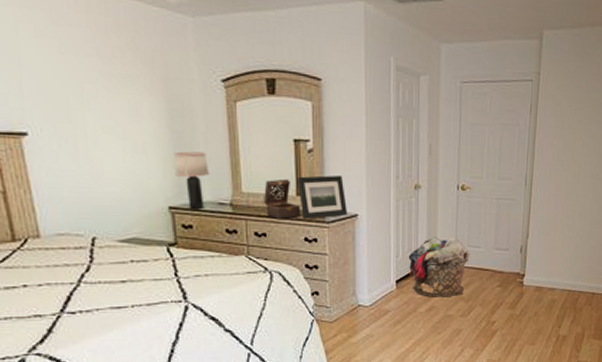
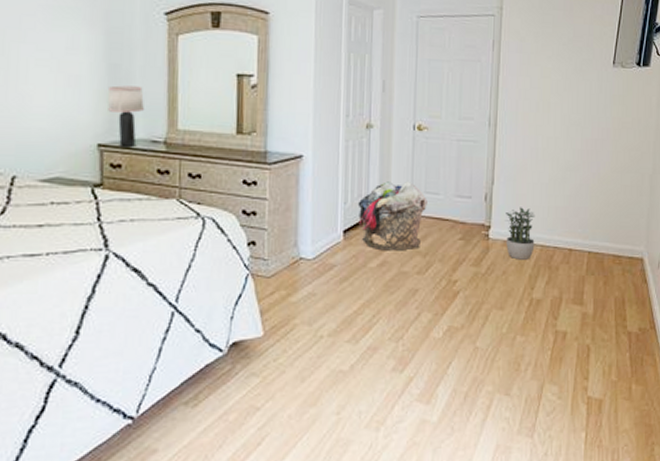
jewelry box: present [264,178,301,221] -> none [201,115,241,161]
picture frame: present [296,174,348,220] -> none [237,112,292,160]
potted plant: none [538,257,564,303] -> present [506,207,536,260]

